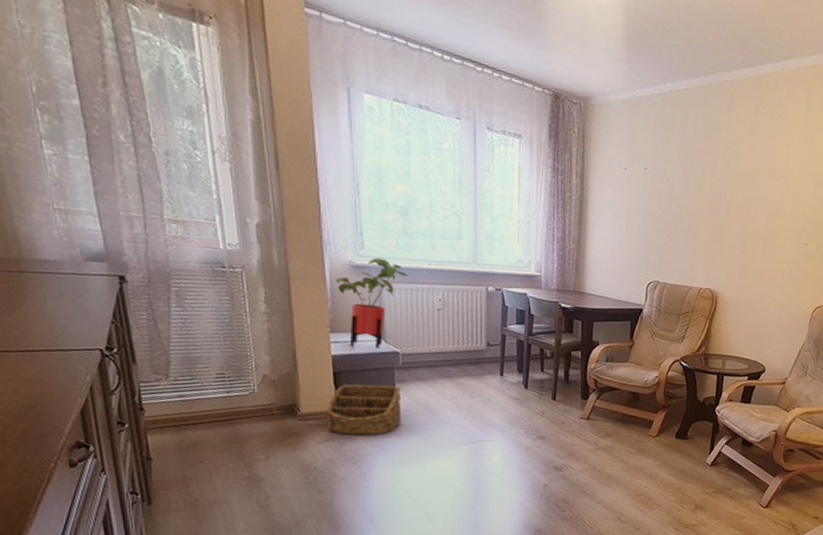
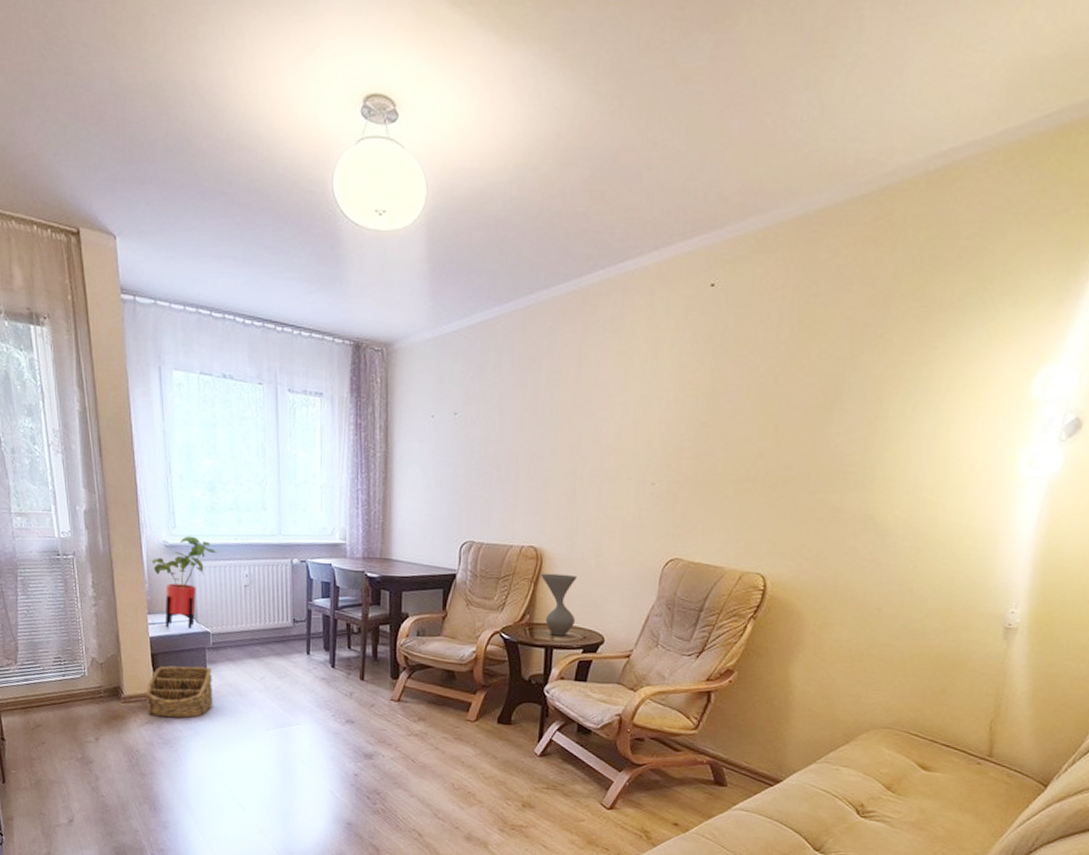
decorative vase: none [715,311,745,366] -> present [540,573,577,636]

